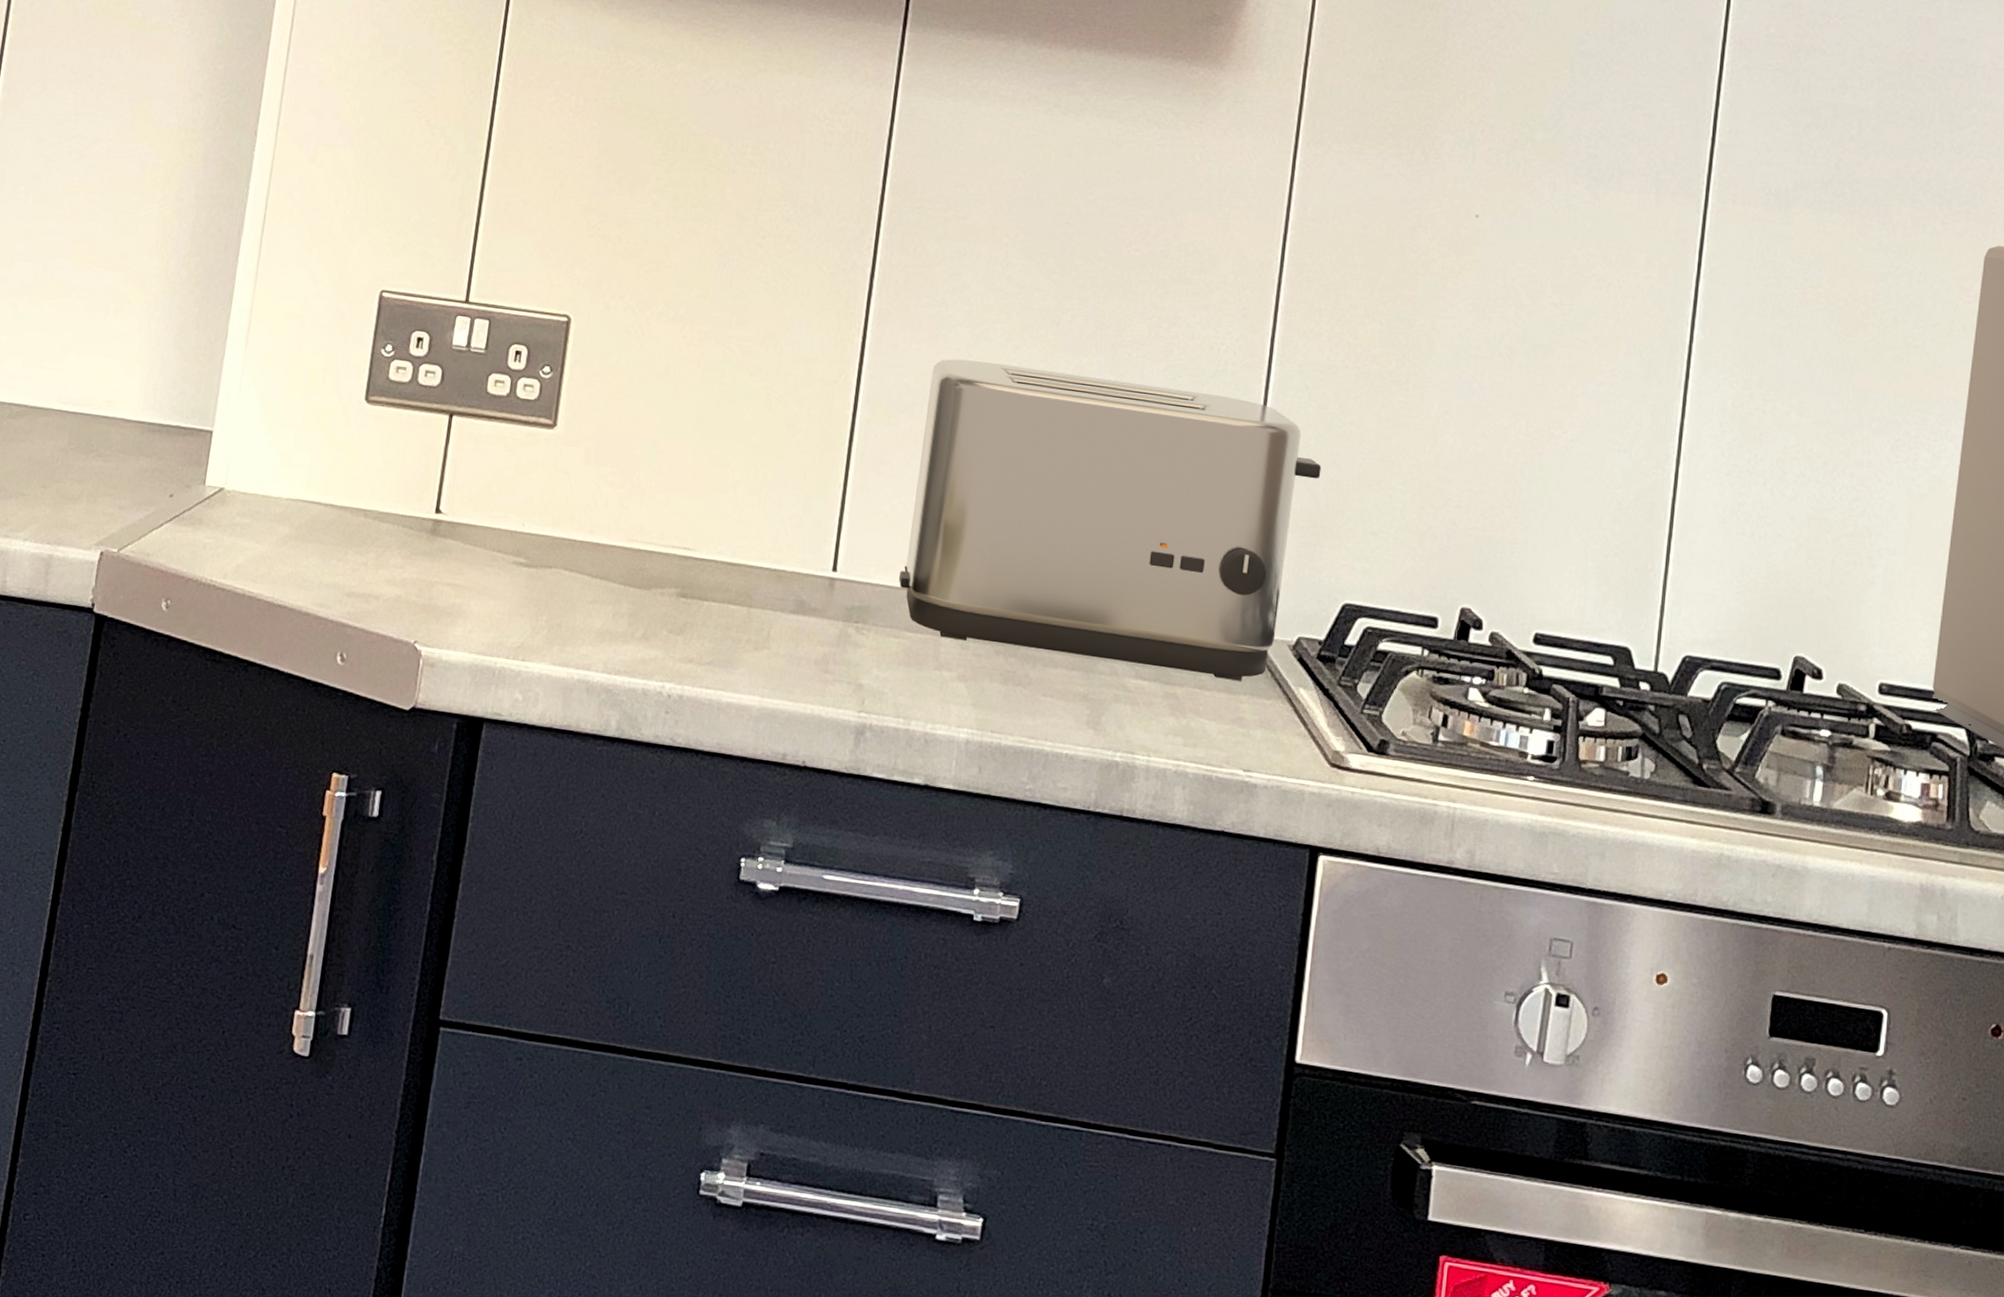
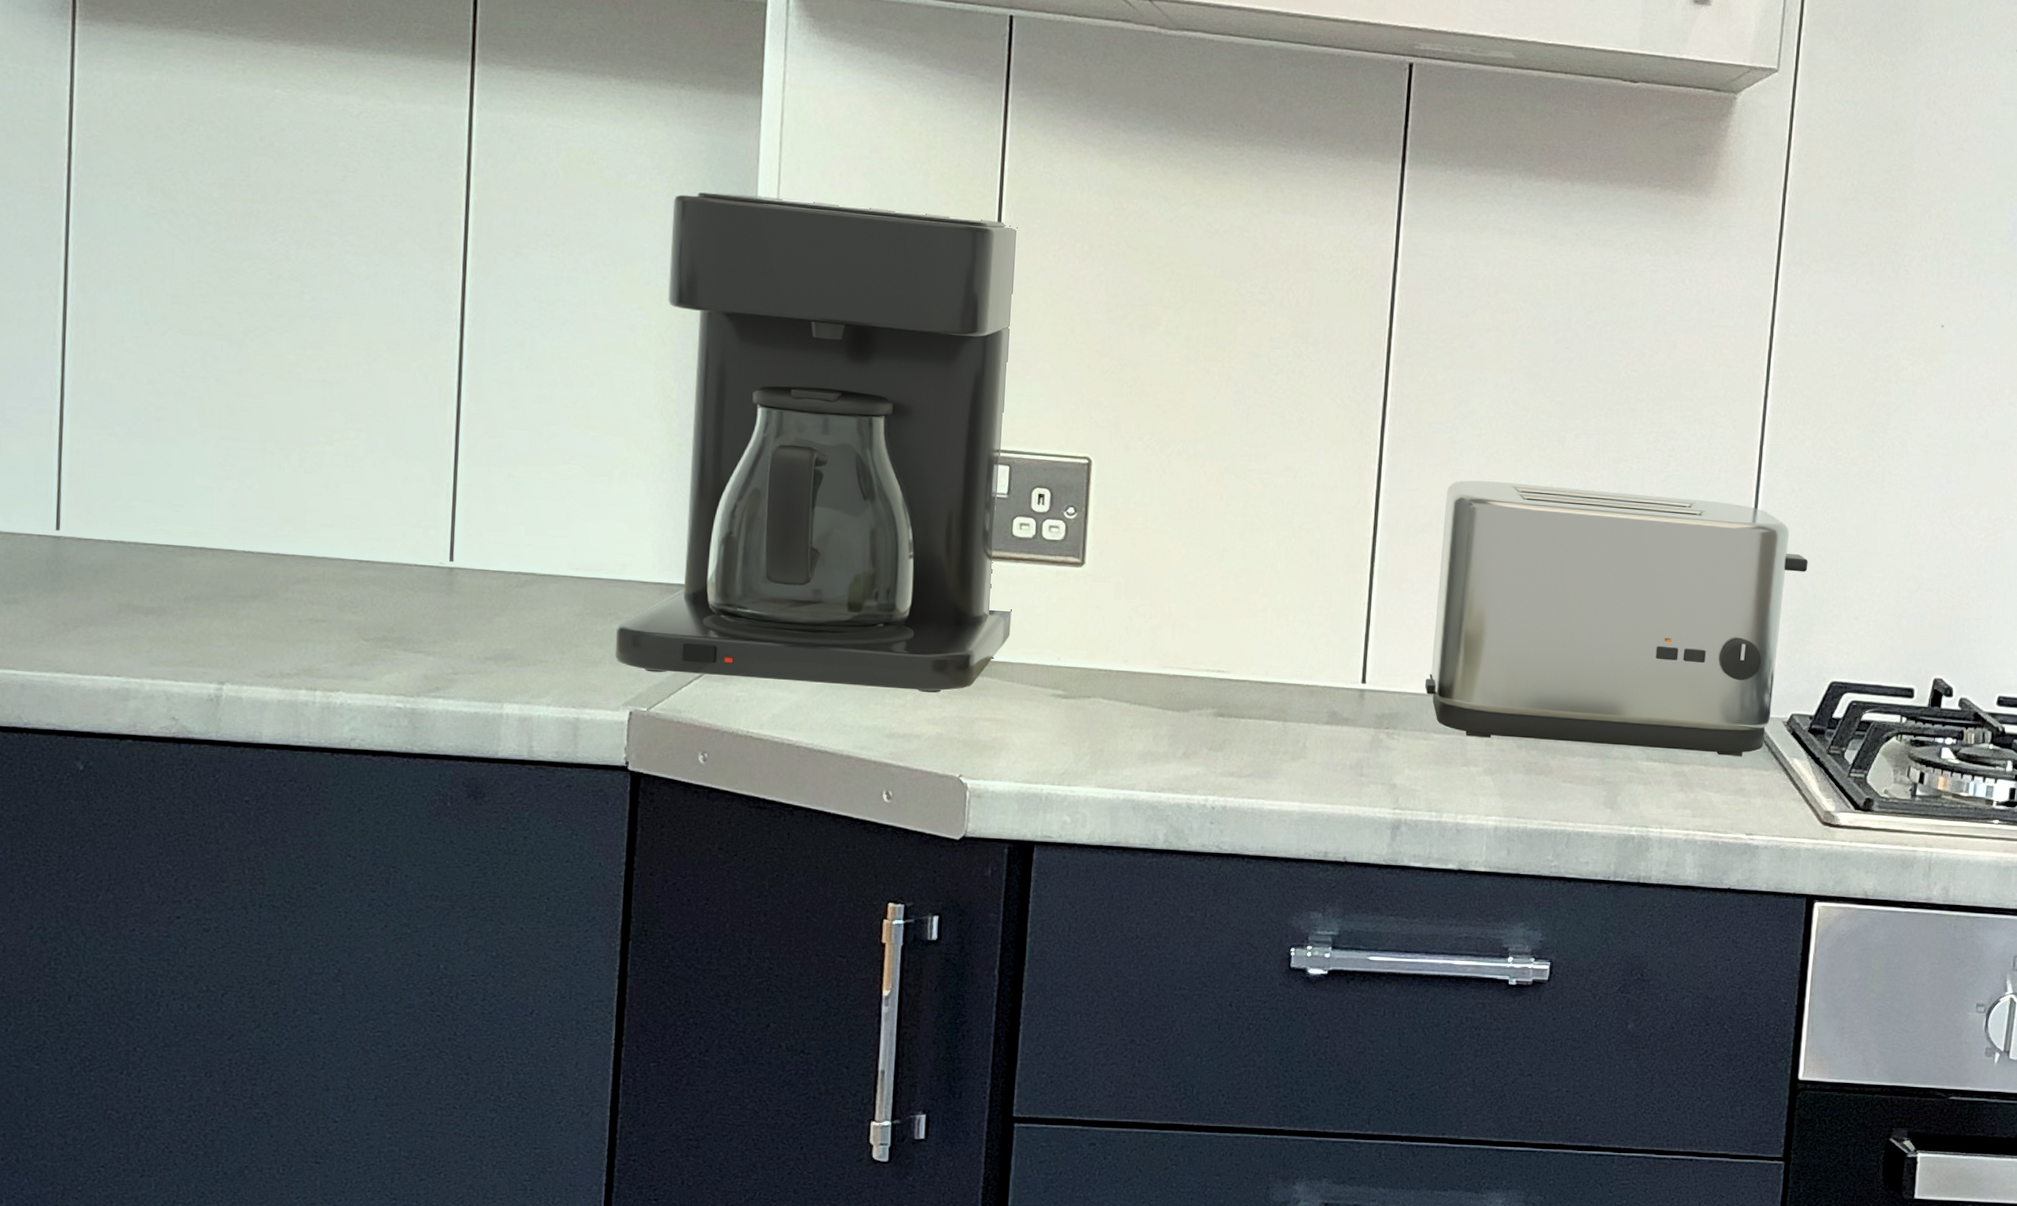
coffee maker: none [92,35,516,553] -> present [614,192,1018,693]

